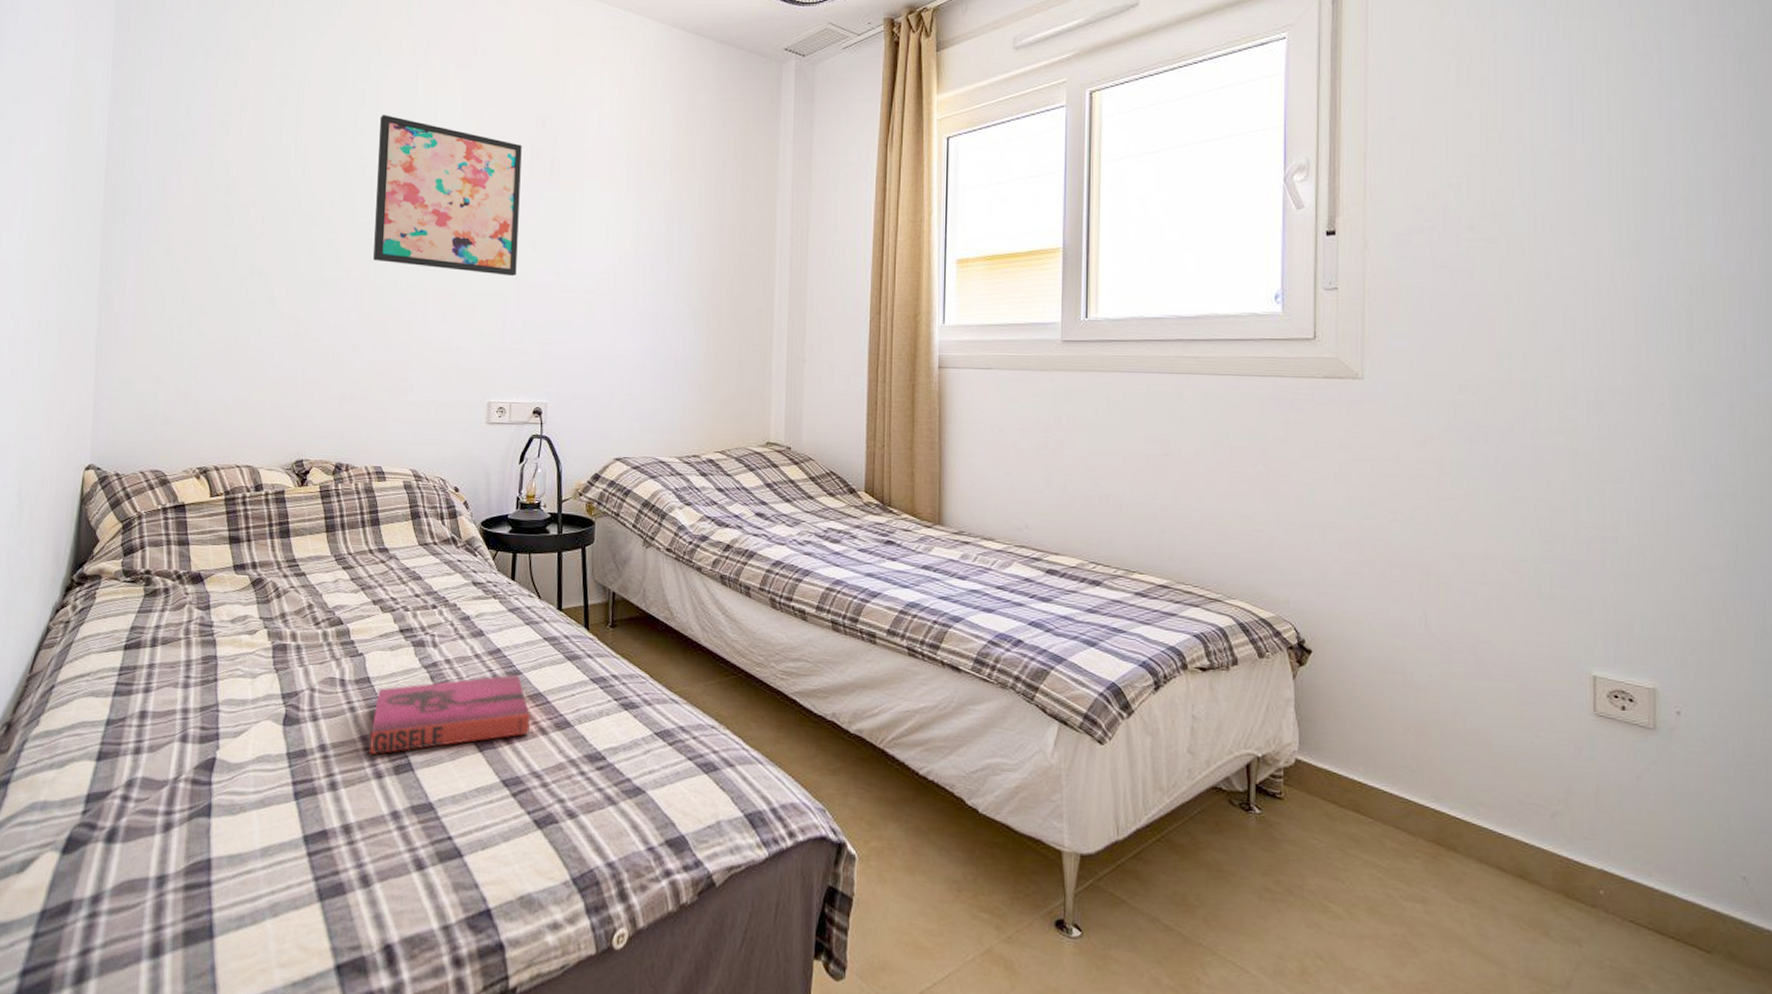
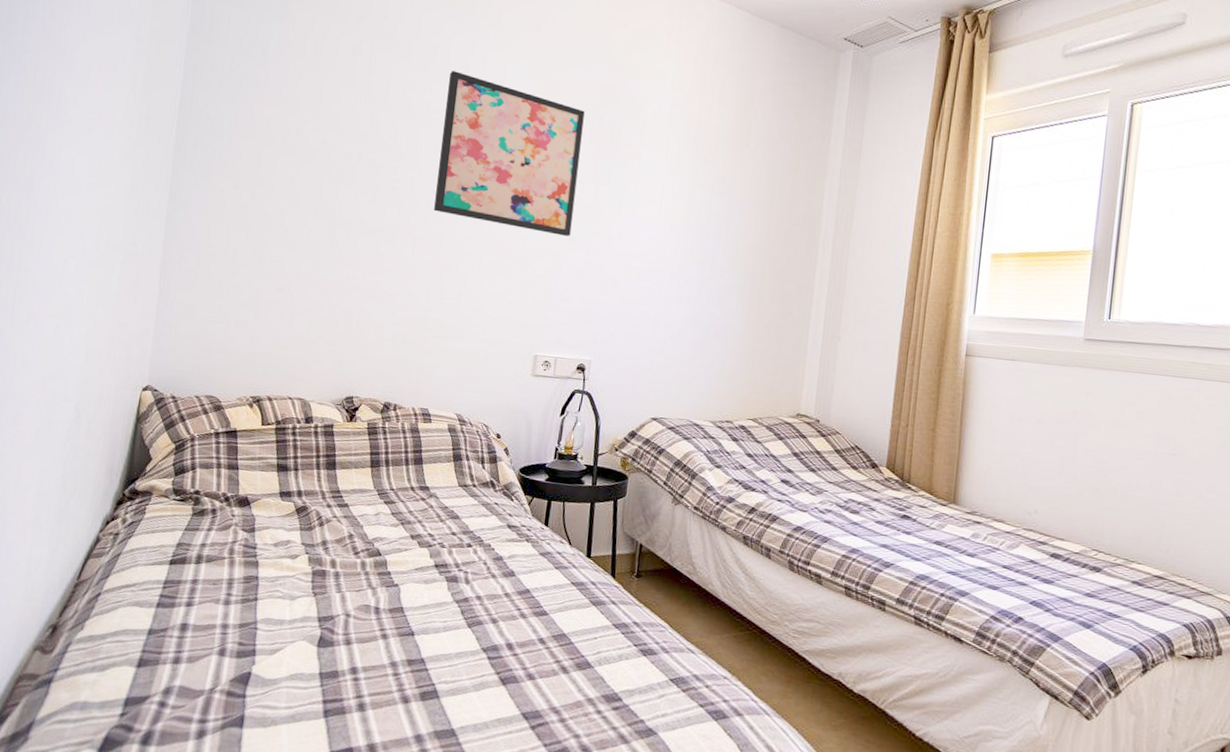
hardback book: present [369,674,530,755] -> none [398,614,554,681]

